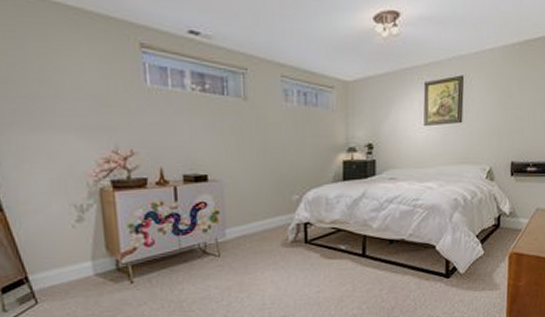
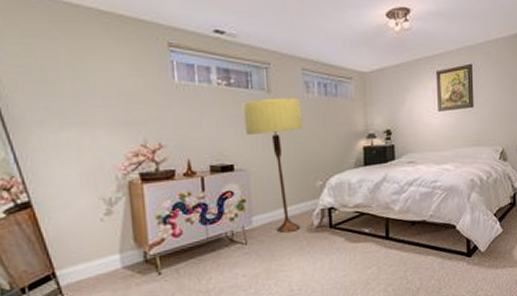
floor lamp: none [217,106,280,247] -> present [242,97,303,234]

